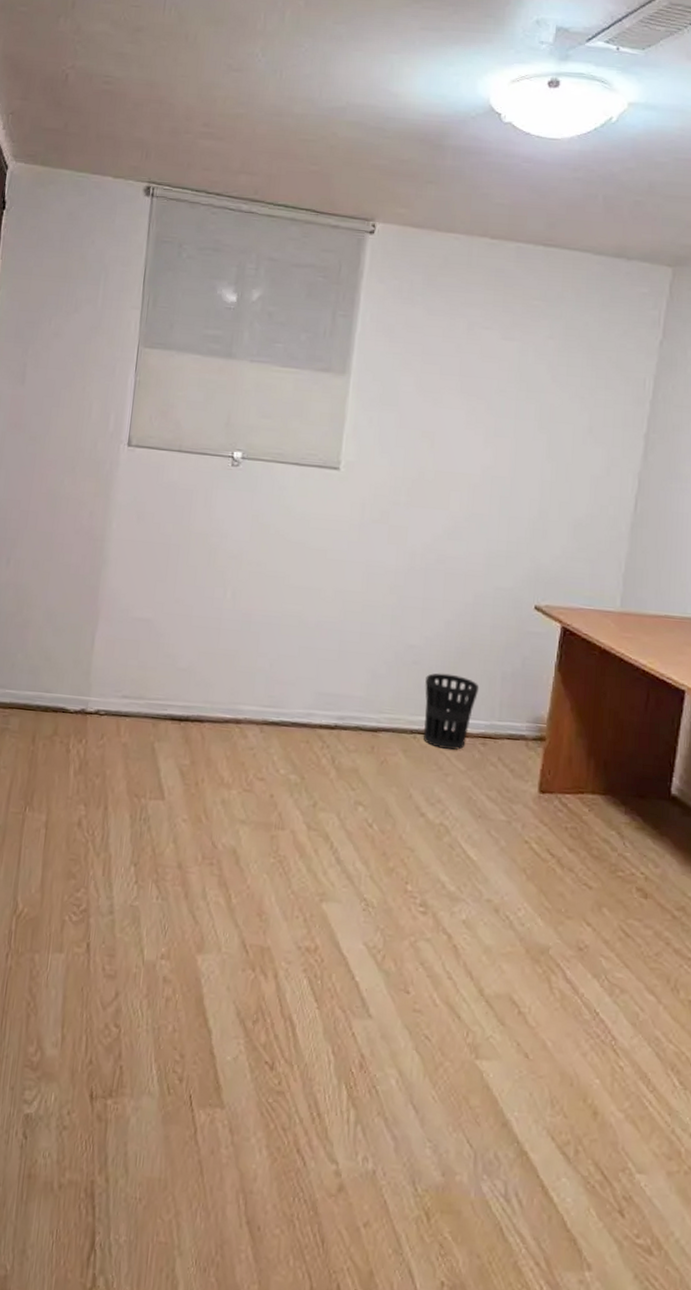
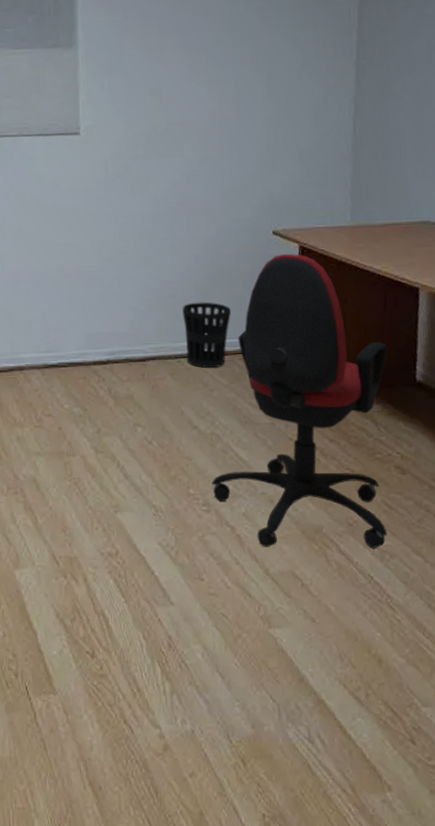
office chair: none [433,632,644,980] -> present [212,253,388,548]

